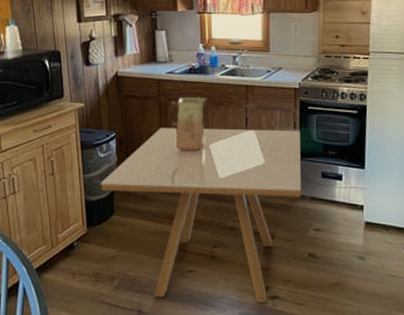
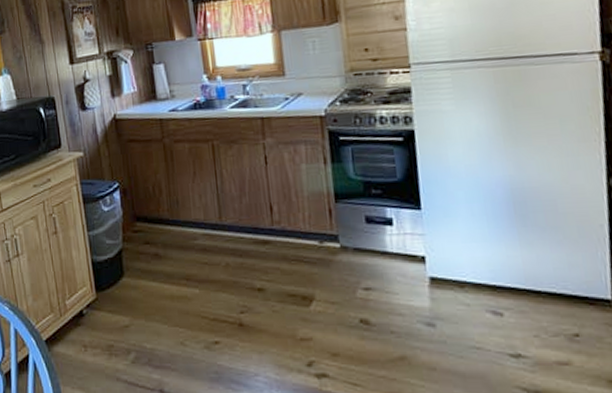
dining table: present [101,127,301,303] -> none [107,166,342,382]
vase: present [168,96,207,151] -> none [174,134,219,200]

